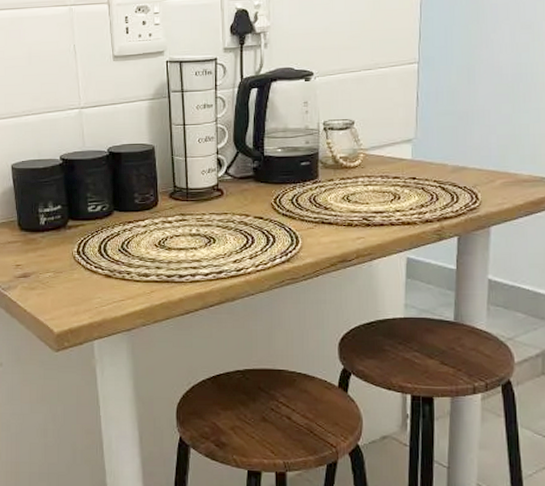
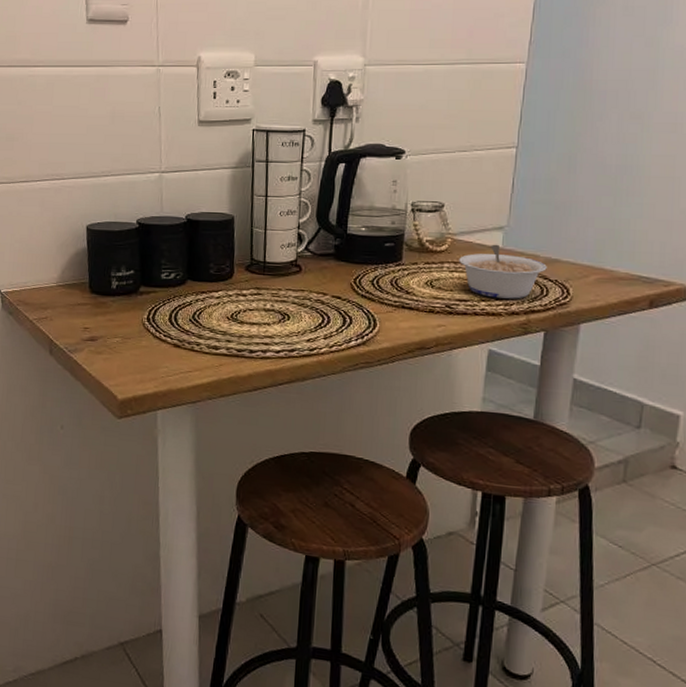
legume: none [372,156,455,208] -> present [459,244,547,299]

